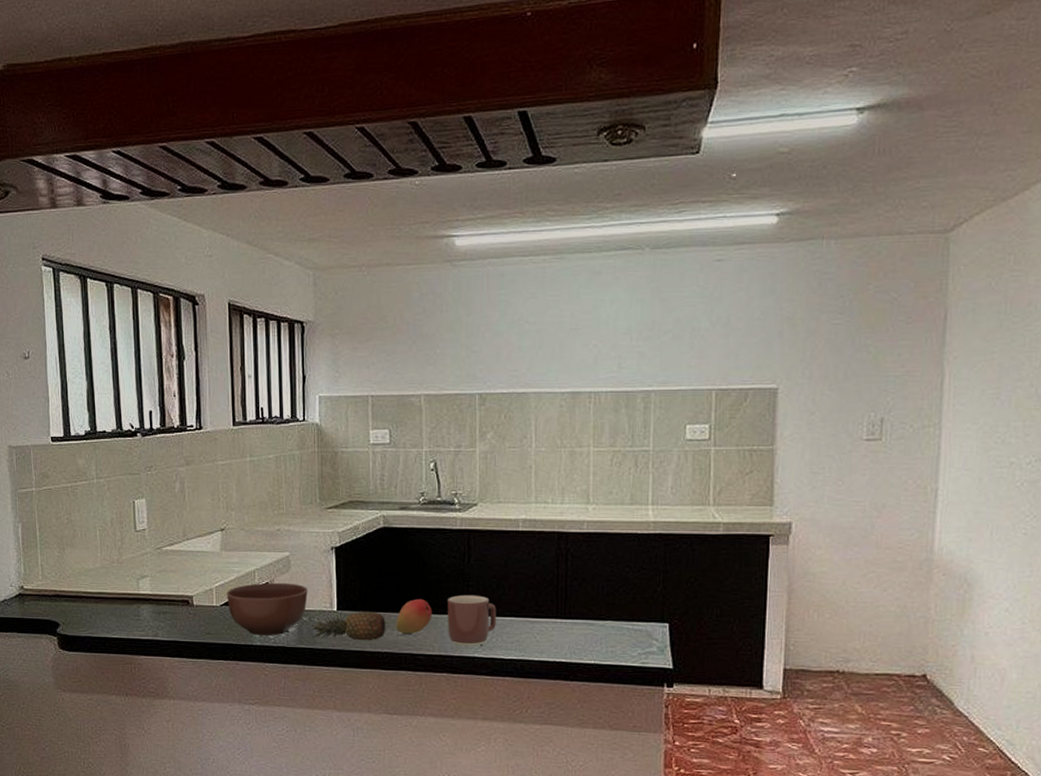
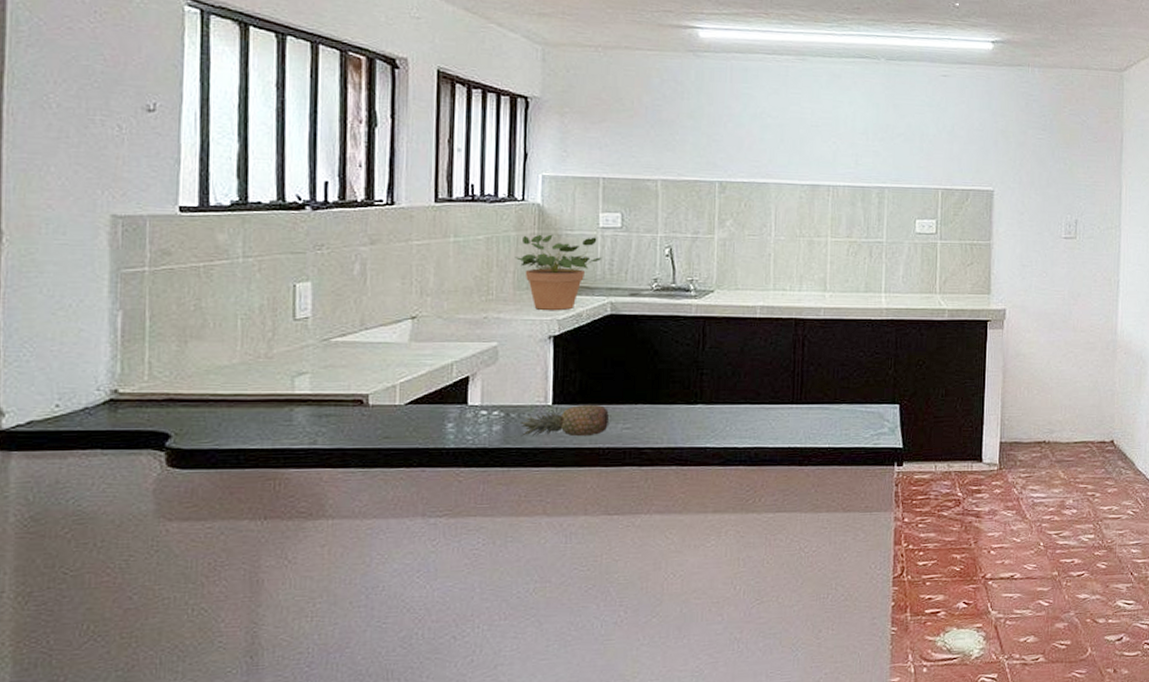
bowl: present [226,582,309,637] -> none [414,376,519,438]
potted plant: none [299,452,374,523] -> present [514,234,602,310]
fruit: present [395,598,432,635] -> none [620,389,662,428]
mug: present [447,594,496,647] -> none [678,383,731,437]

